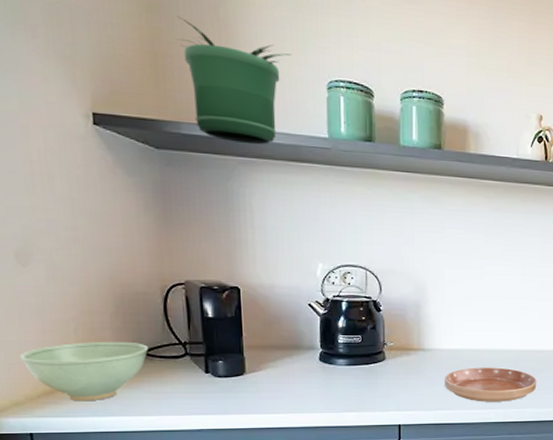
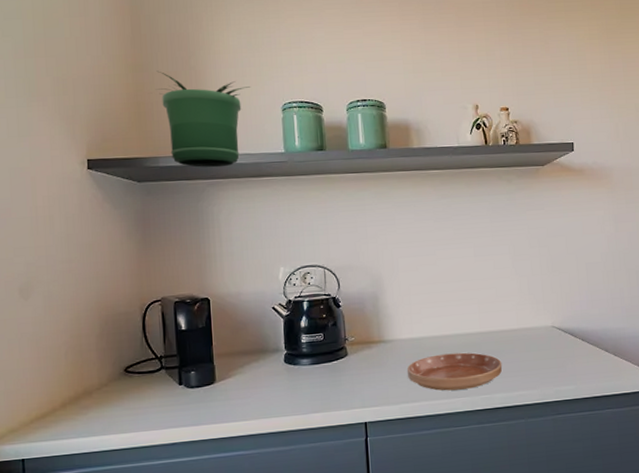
bowl: present [20,341,149,402] -> none [18,361,129,424]

